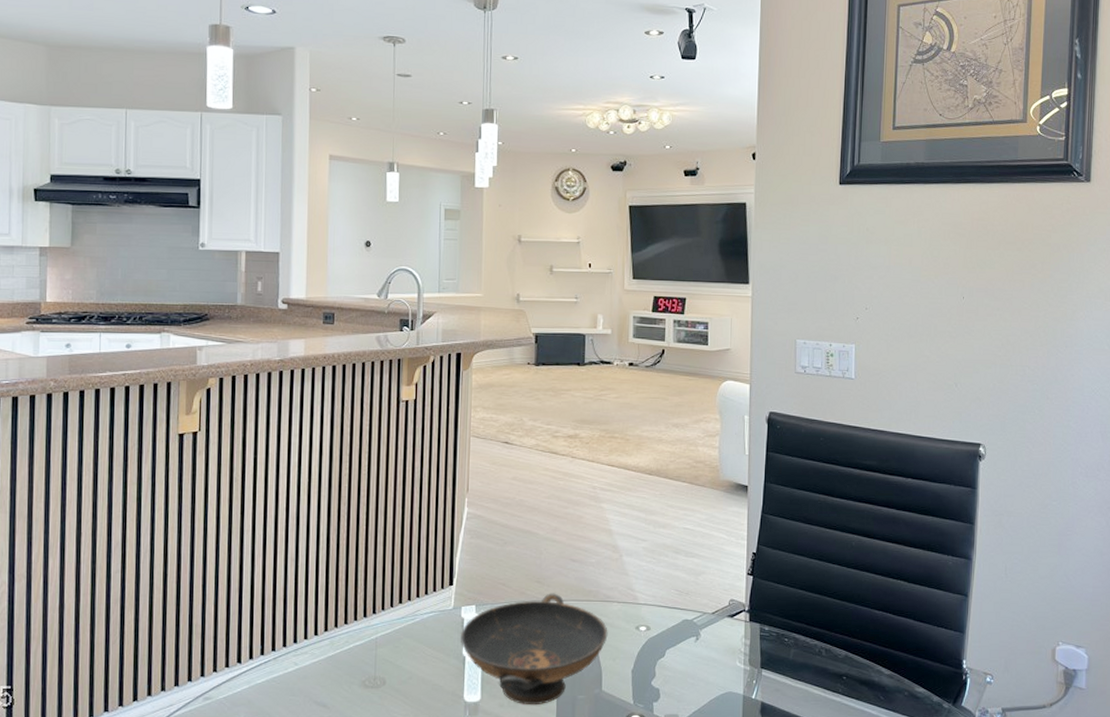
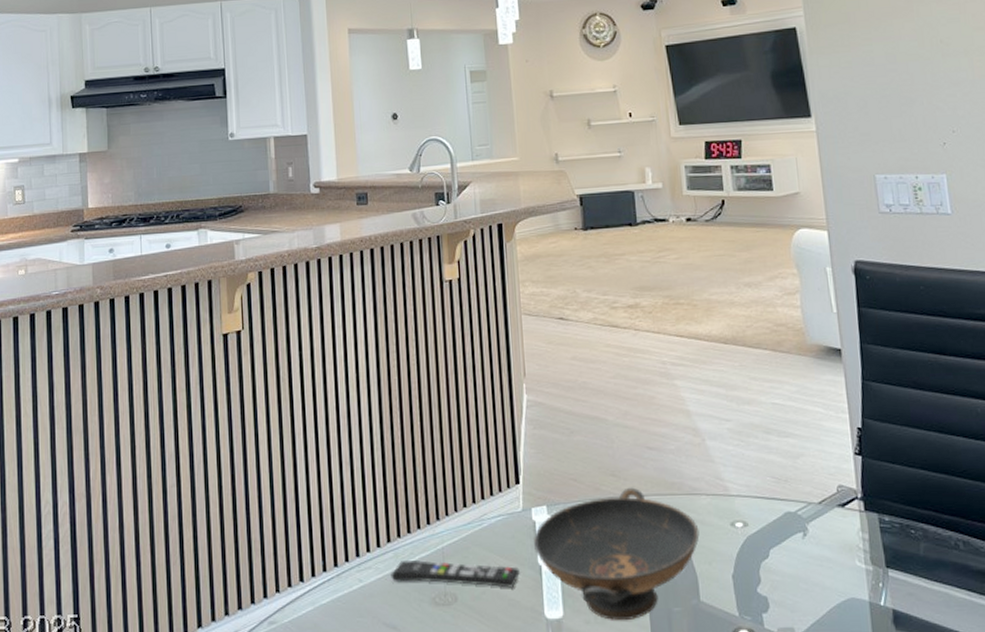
remote control: none [325,648,445,675] -> present [391,560,520,588]

